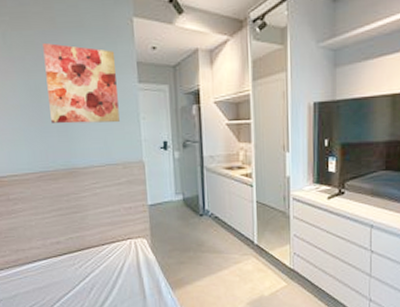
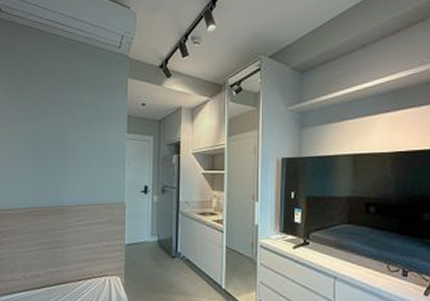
wall art: present [42,43,120,124] -> none [47,97,110,166]

